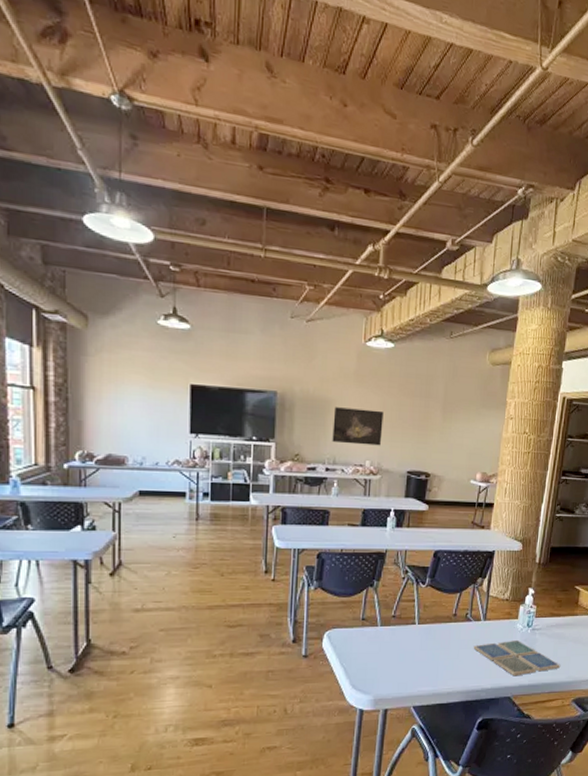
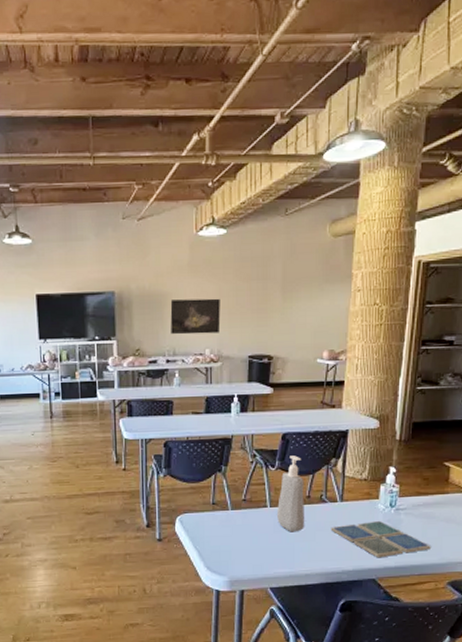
soap dispenser: none [423,573,452,650] -> present [276,455,305,532]

